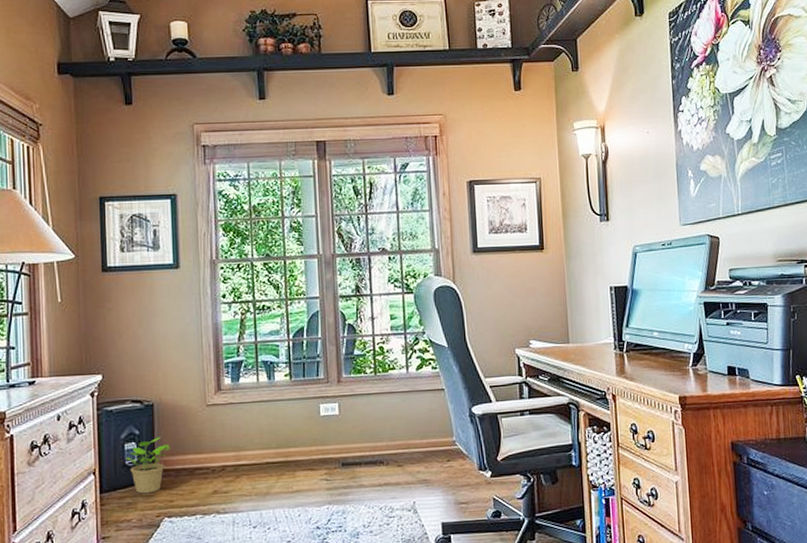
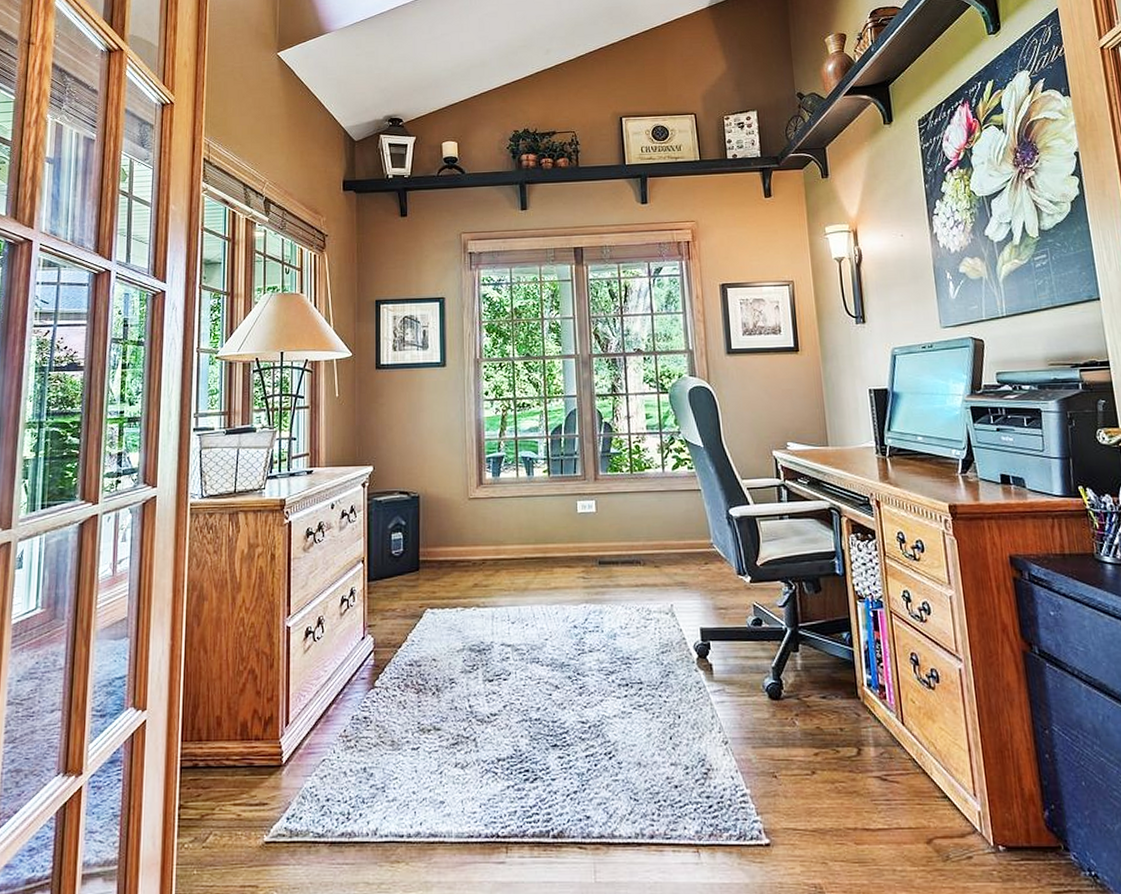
potted plant: present [125,436,171,494] -> none [392,528,434,584]

